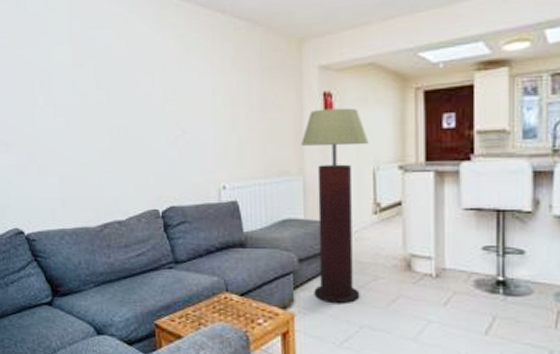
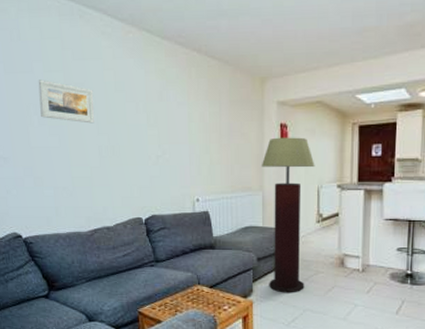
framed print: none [44,54,105,101] -> present [38,79,95,124]

